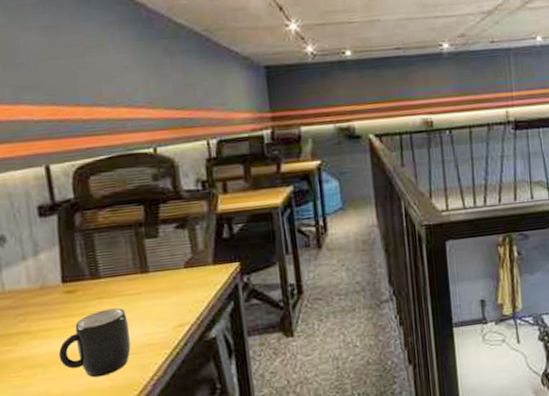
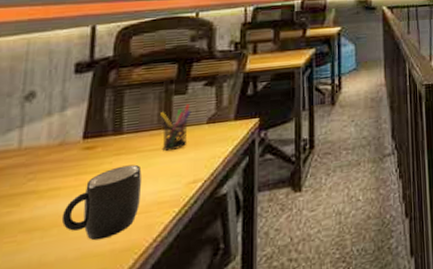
pen holder: none [135,248,168,296] -> present [160,104,192,152]

